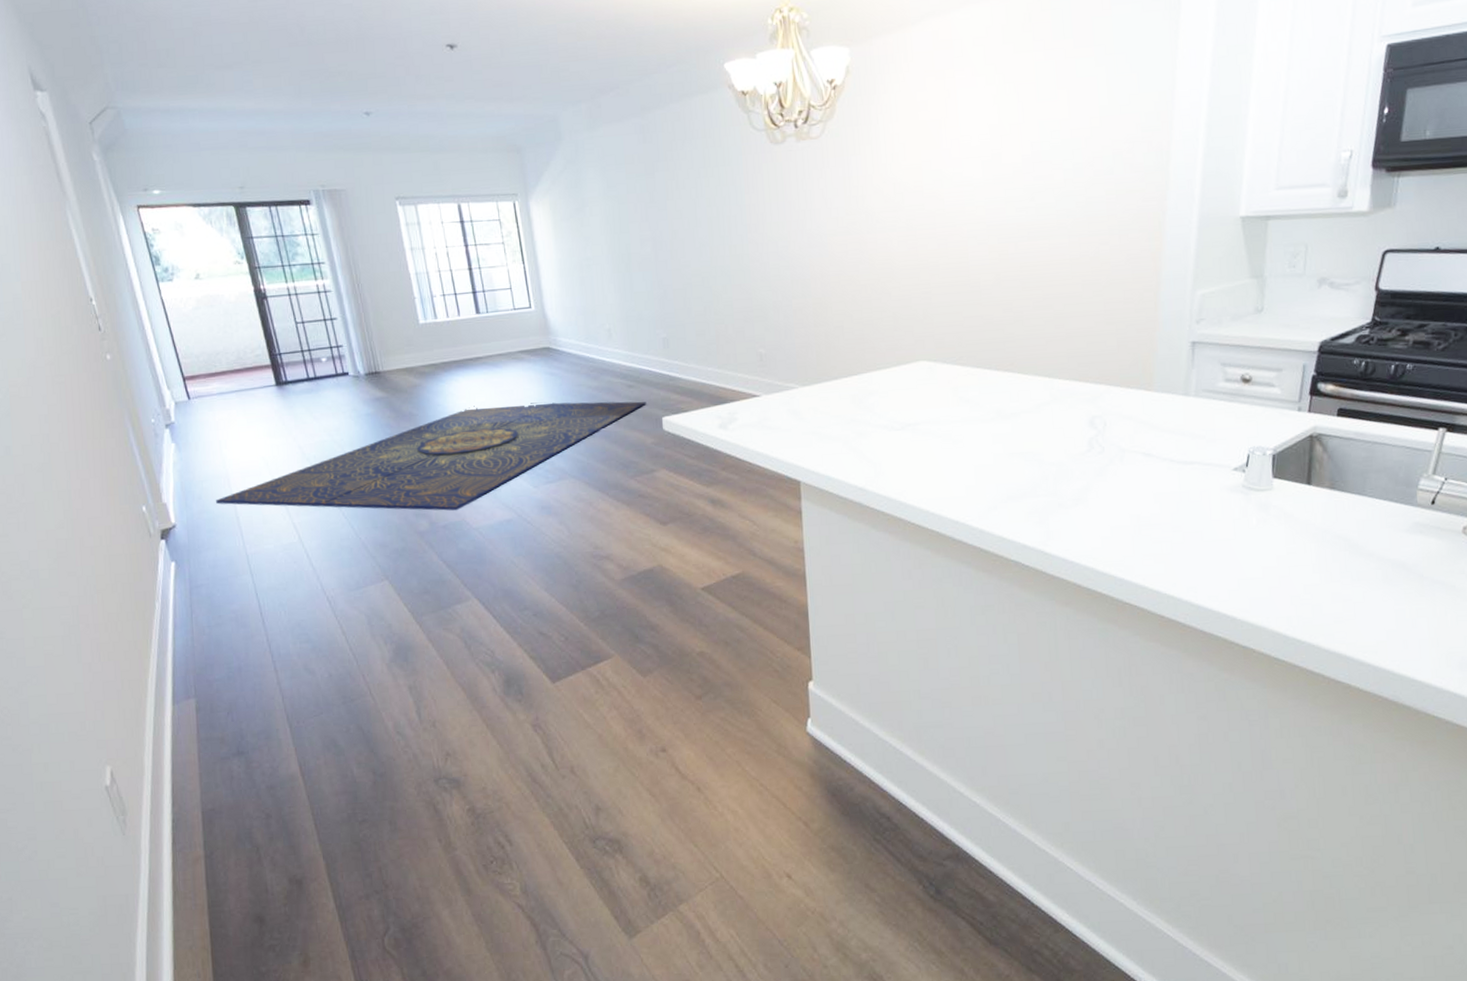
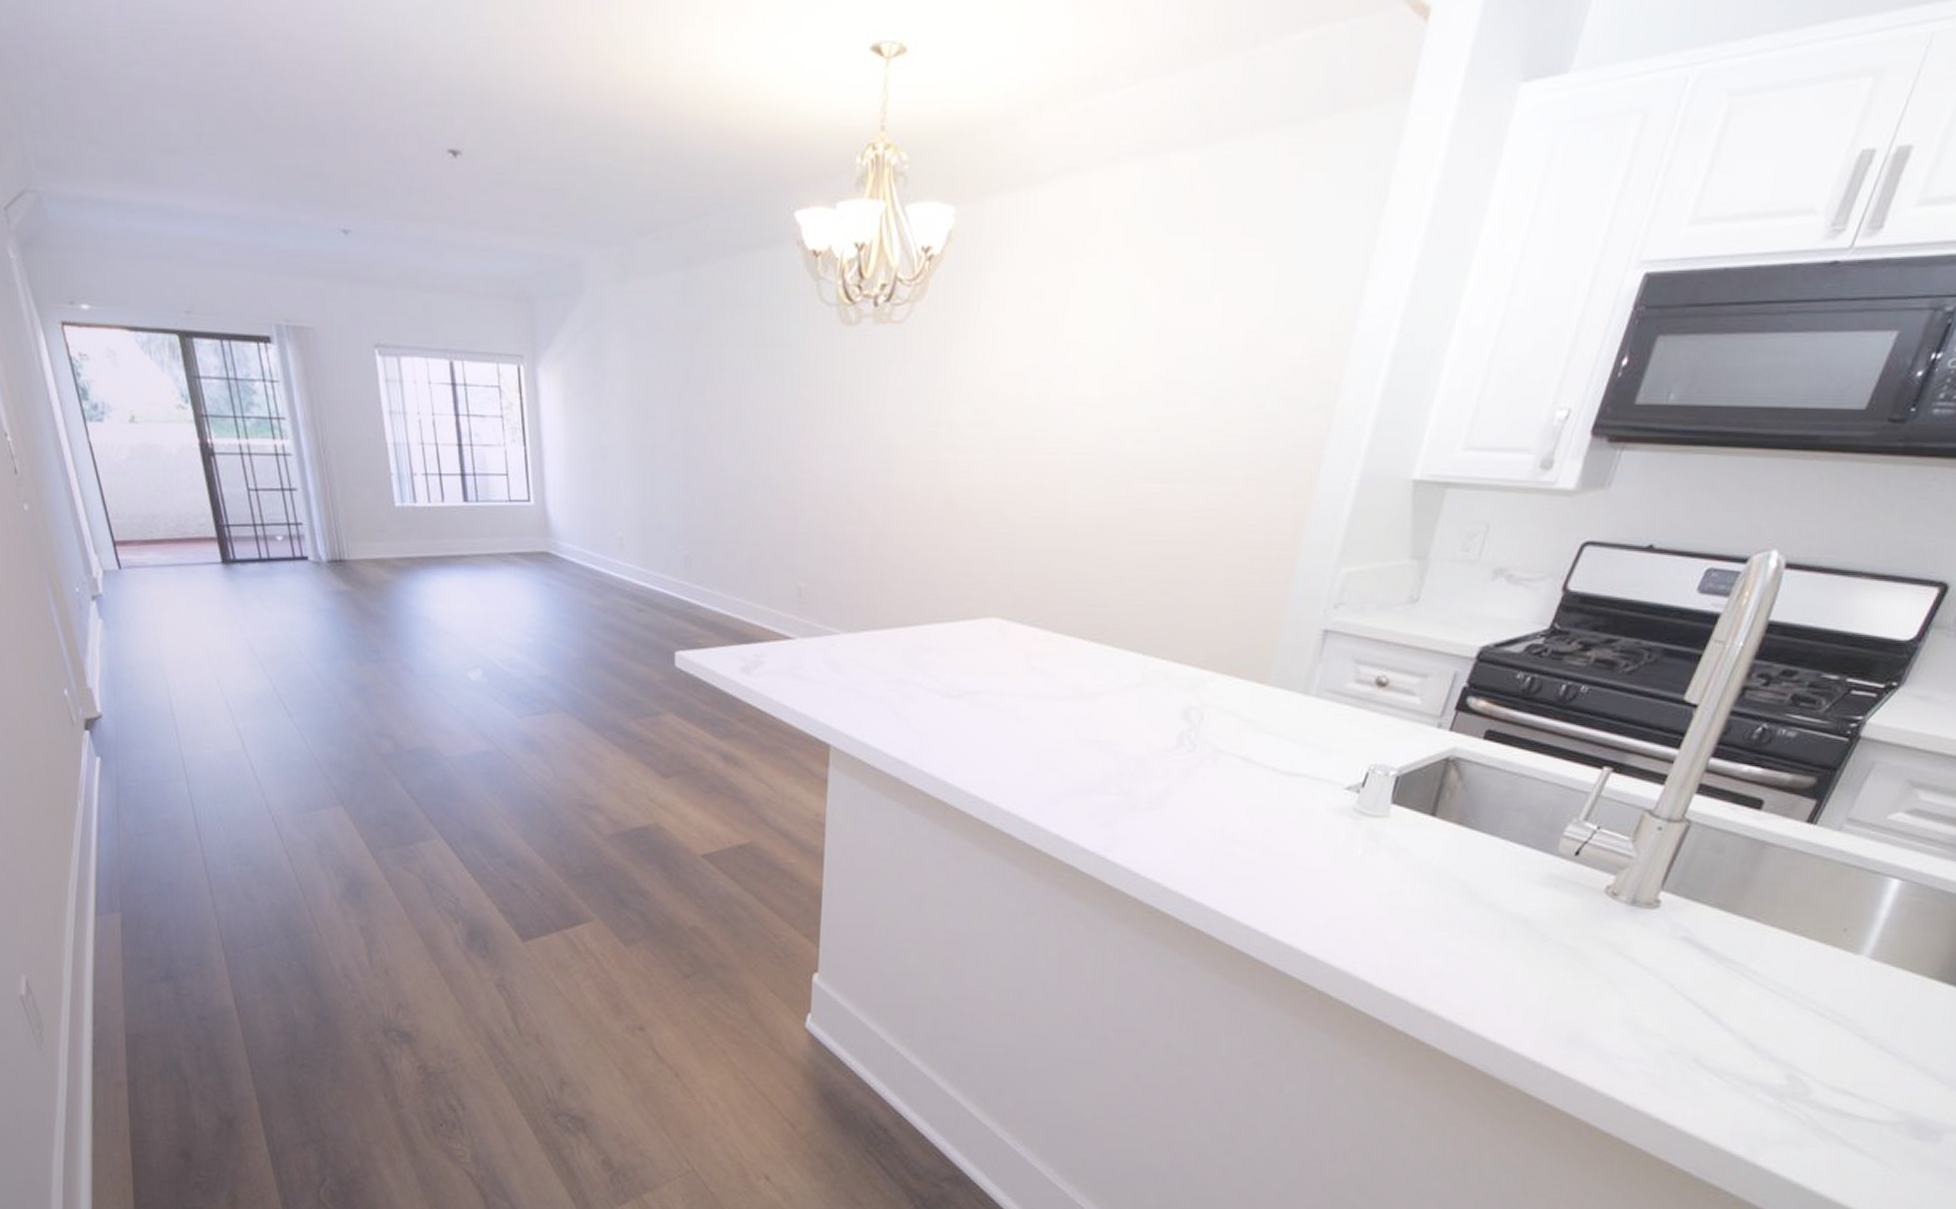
area rug: present [216,401,647,511] -> none [149,613,658,734]

